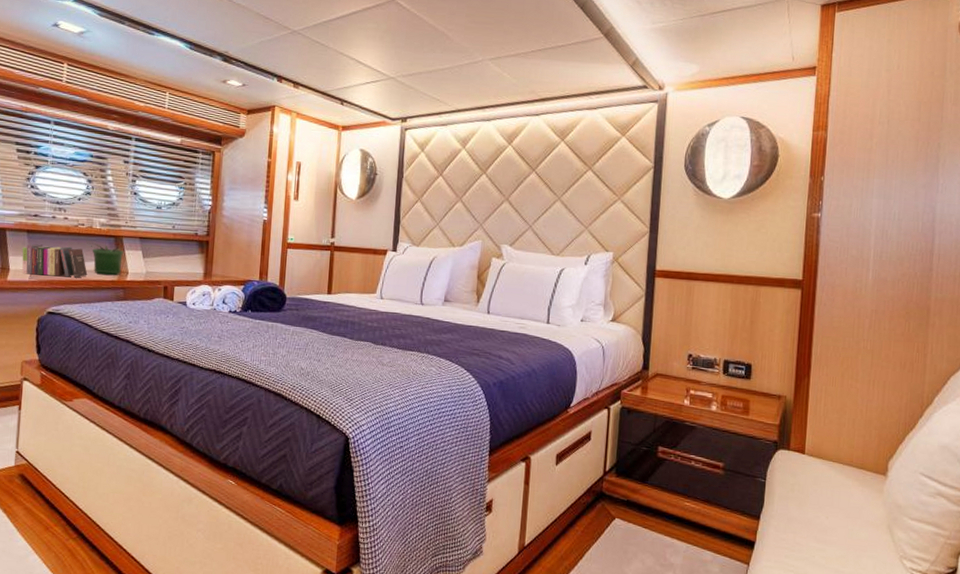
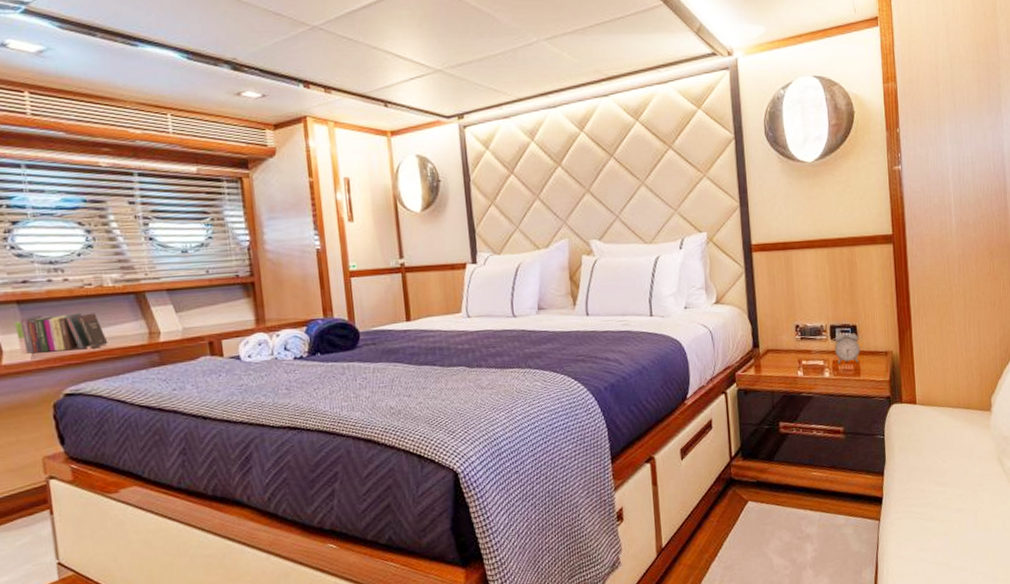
planter: present [92,243,124,276] -> none [108,304,151,341]
alarm clock: none [725,370,753,403] -> present [834,333,861,364]

